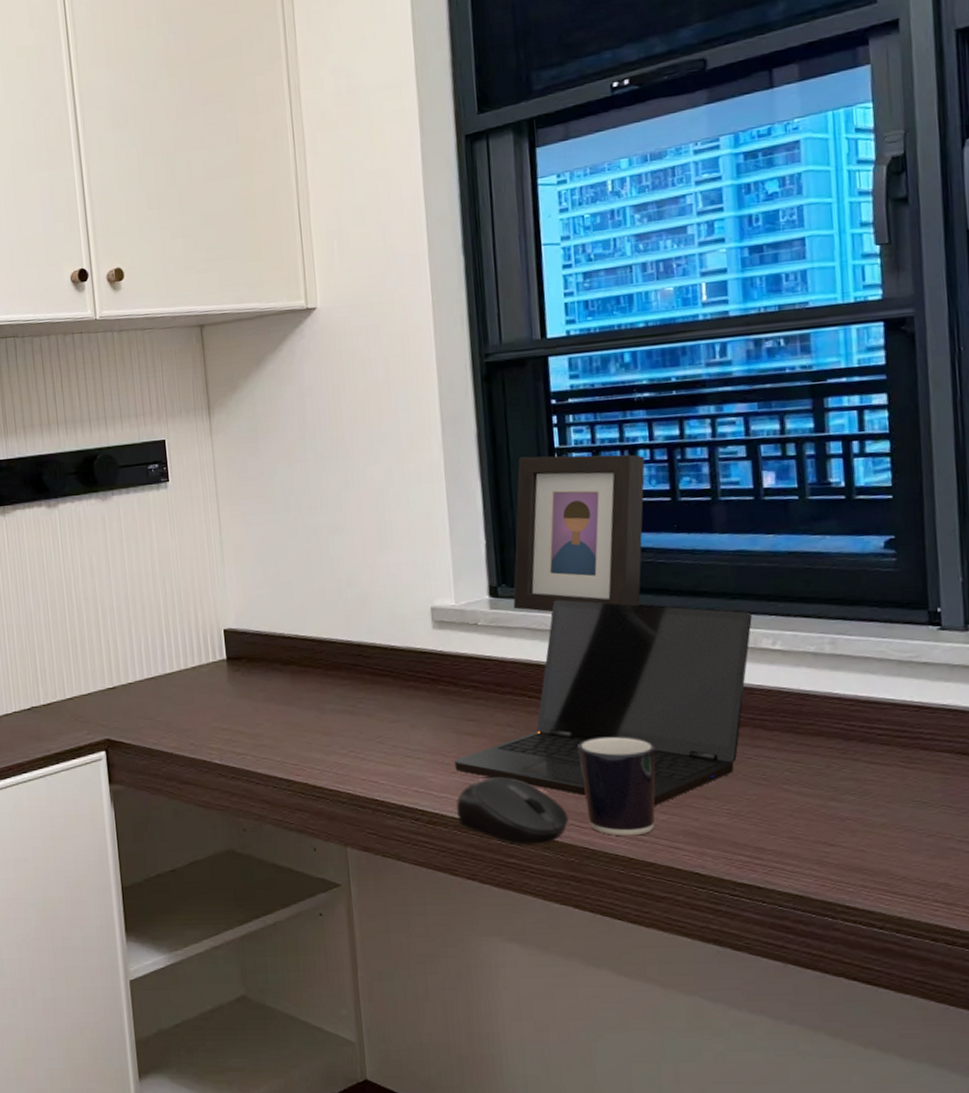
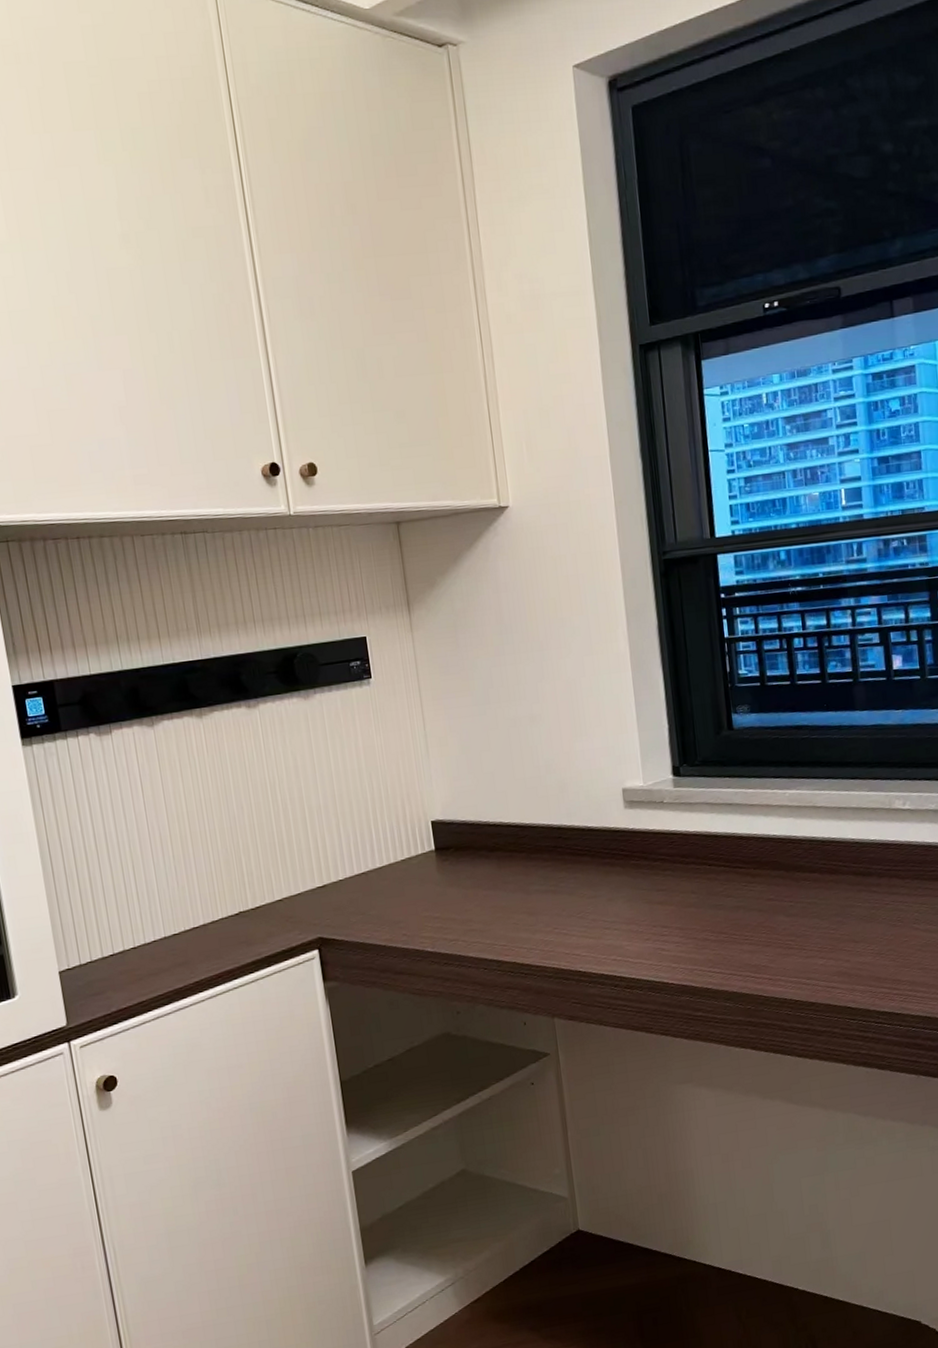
laptop: present [454,599,752,806] -> none [647,775,887,953]
computer mouse: present [456,777,568,844] -> none [649,939,745,998]
picture frame: present [513,454,645,612] -> none [693,642,800,787]
mug: present [578,736,656,836] -> none [751,894,815,982]

